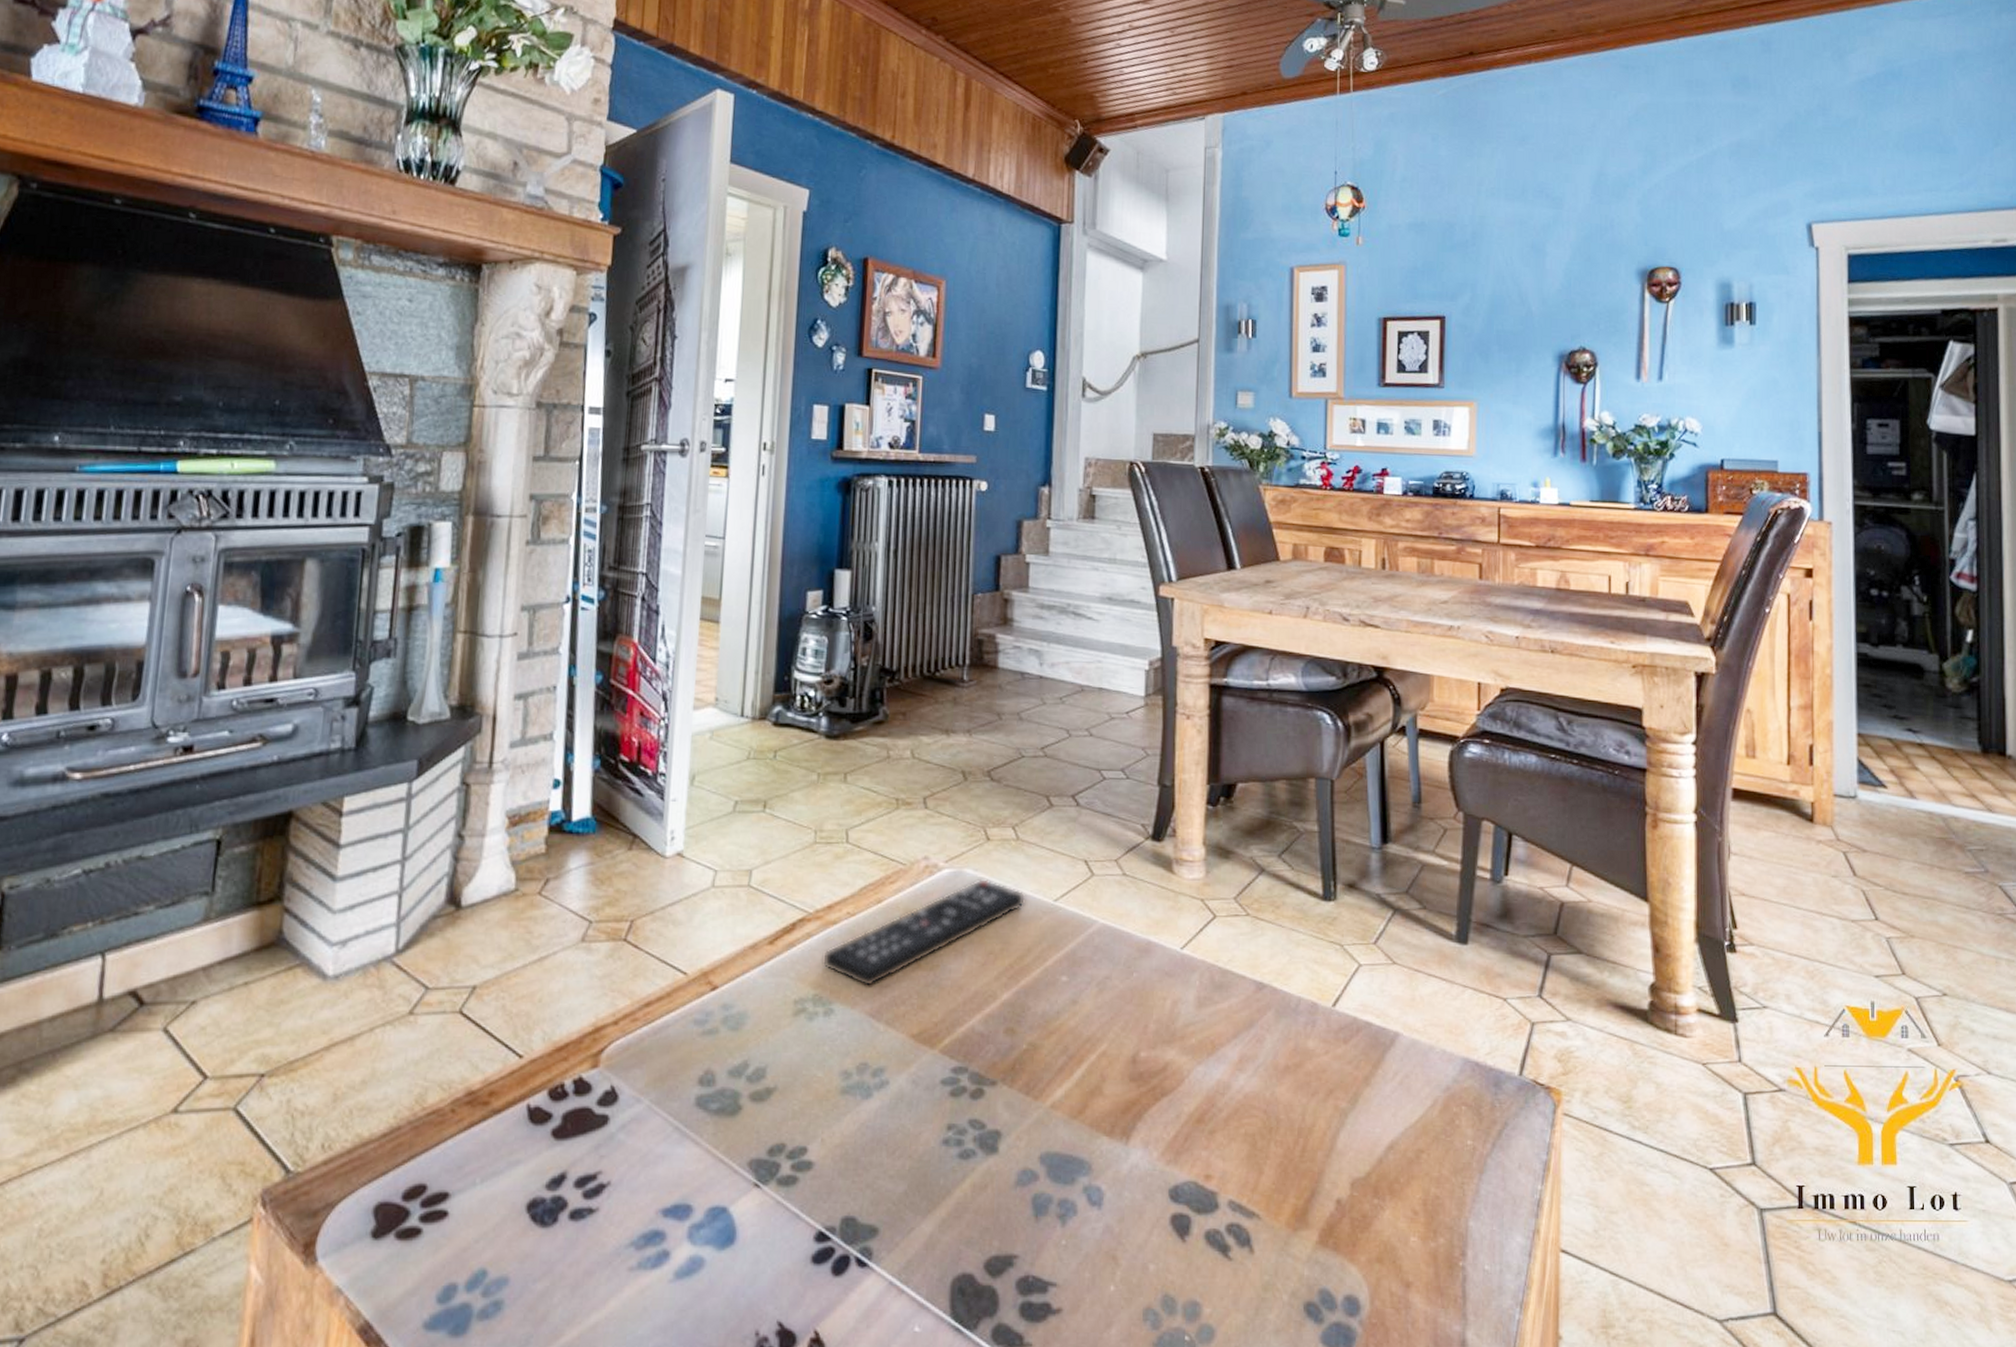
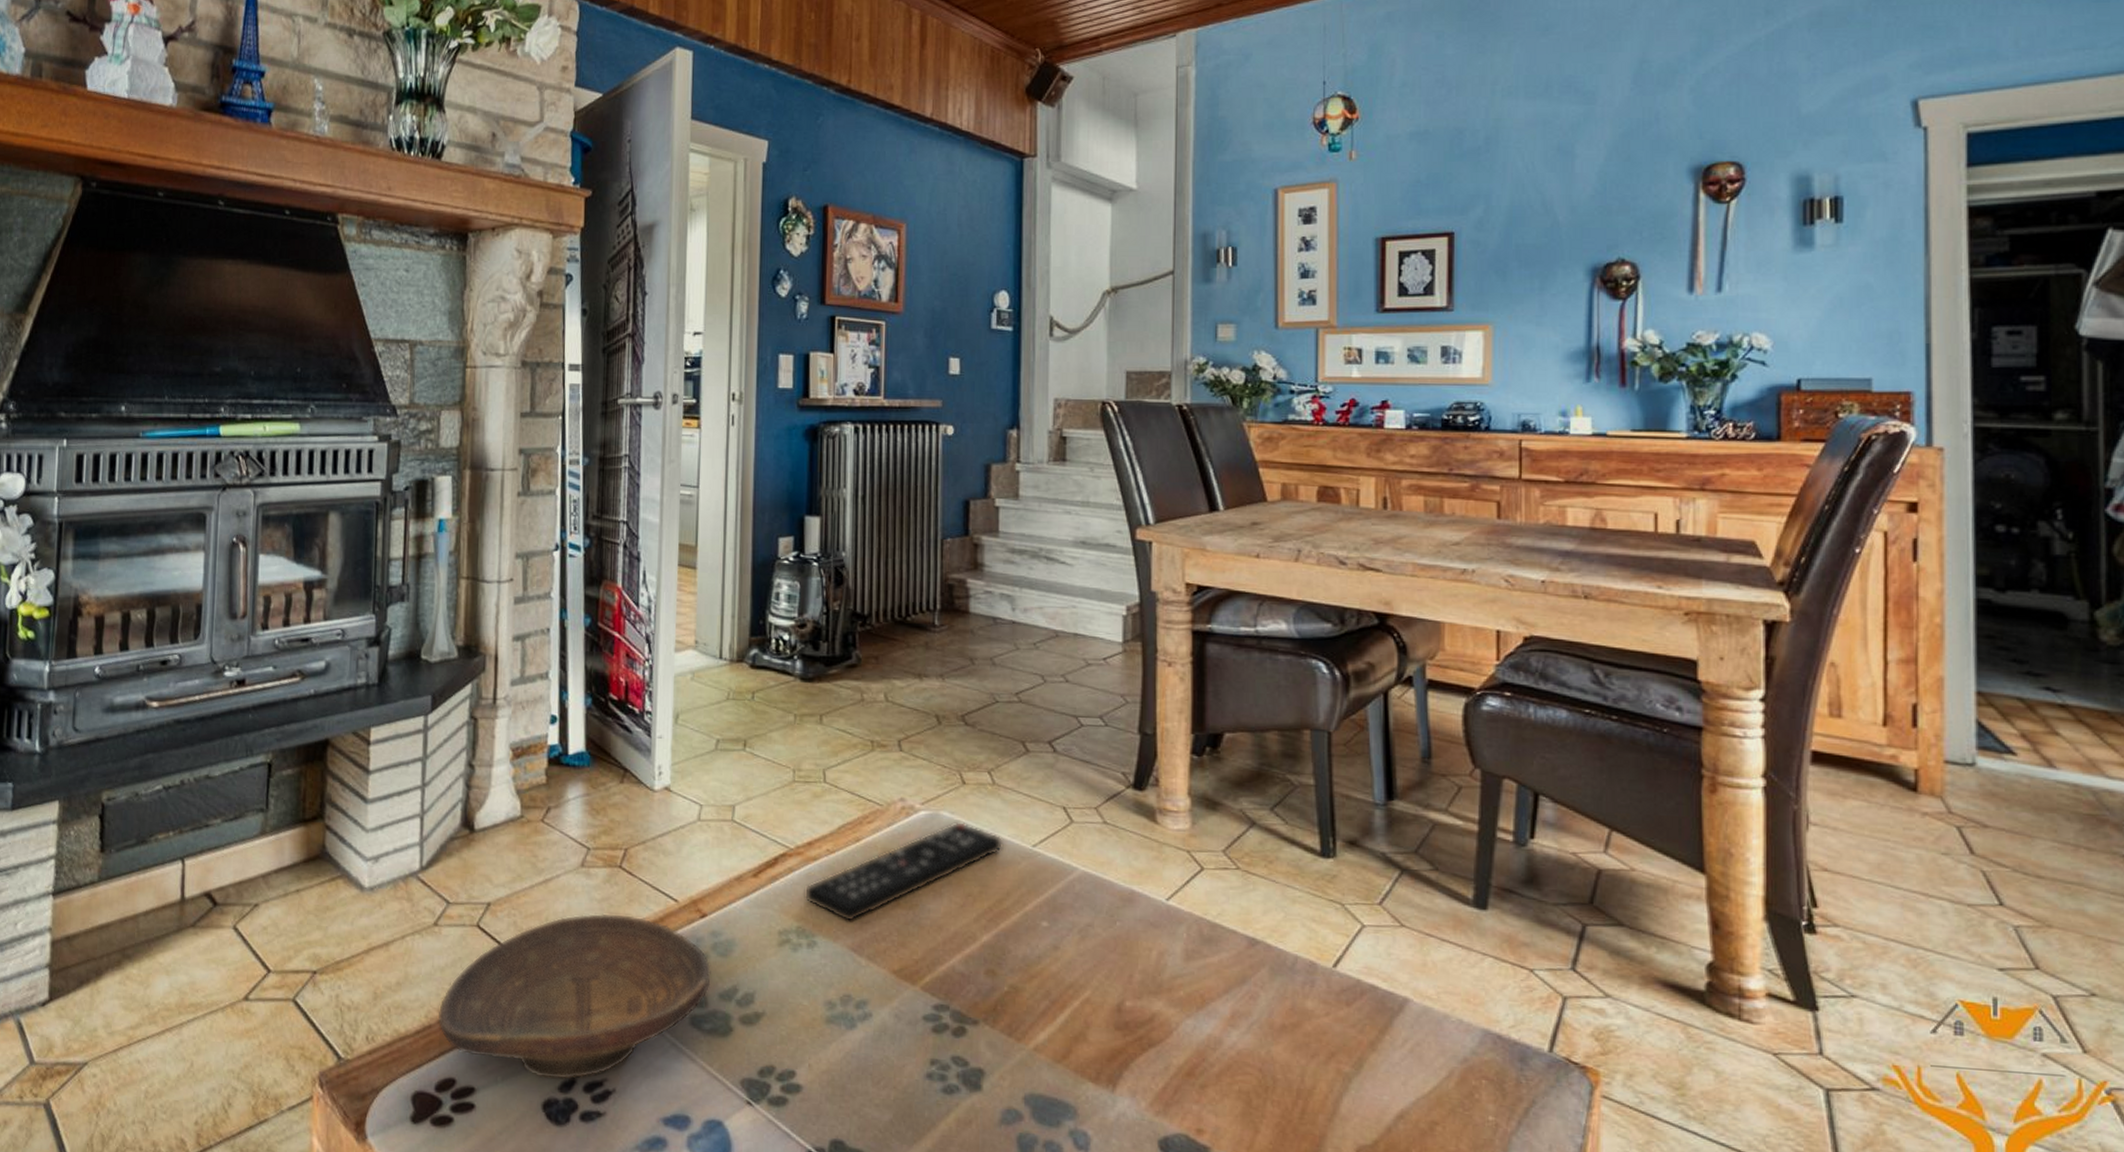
decorative bowl: none [408,991,721,1176] -> present [437,913,711,1080]

